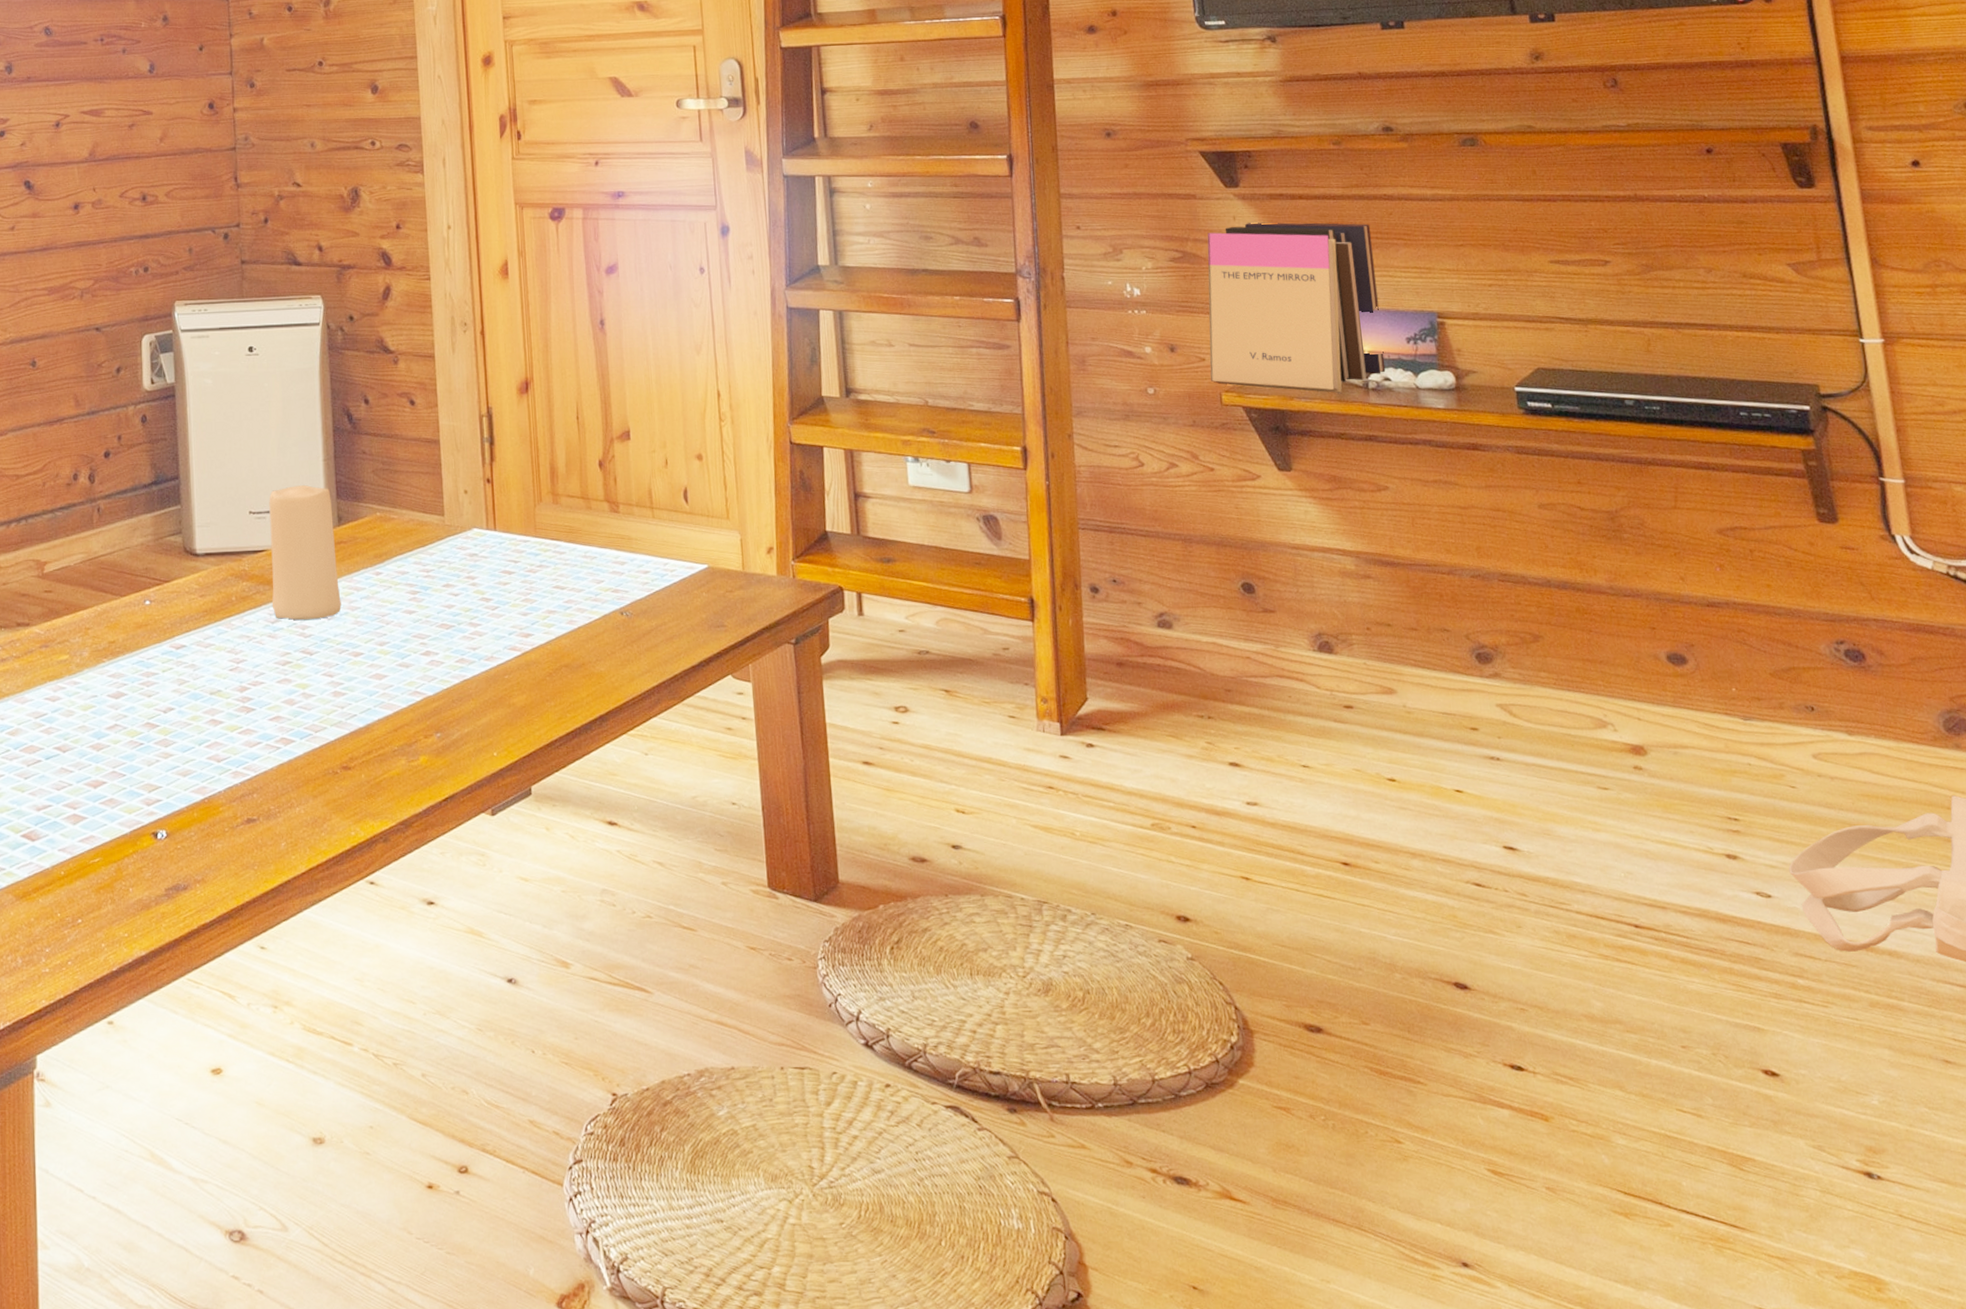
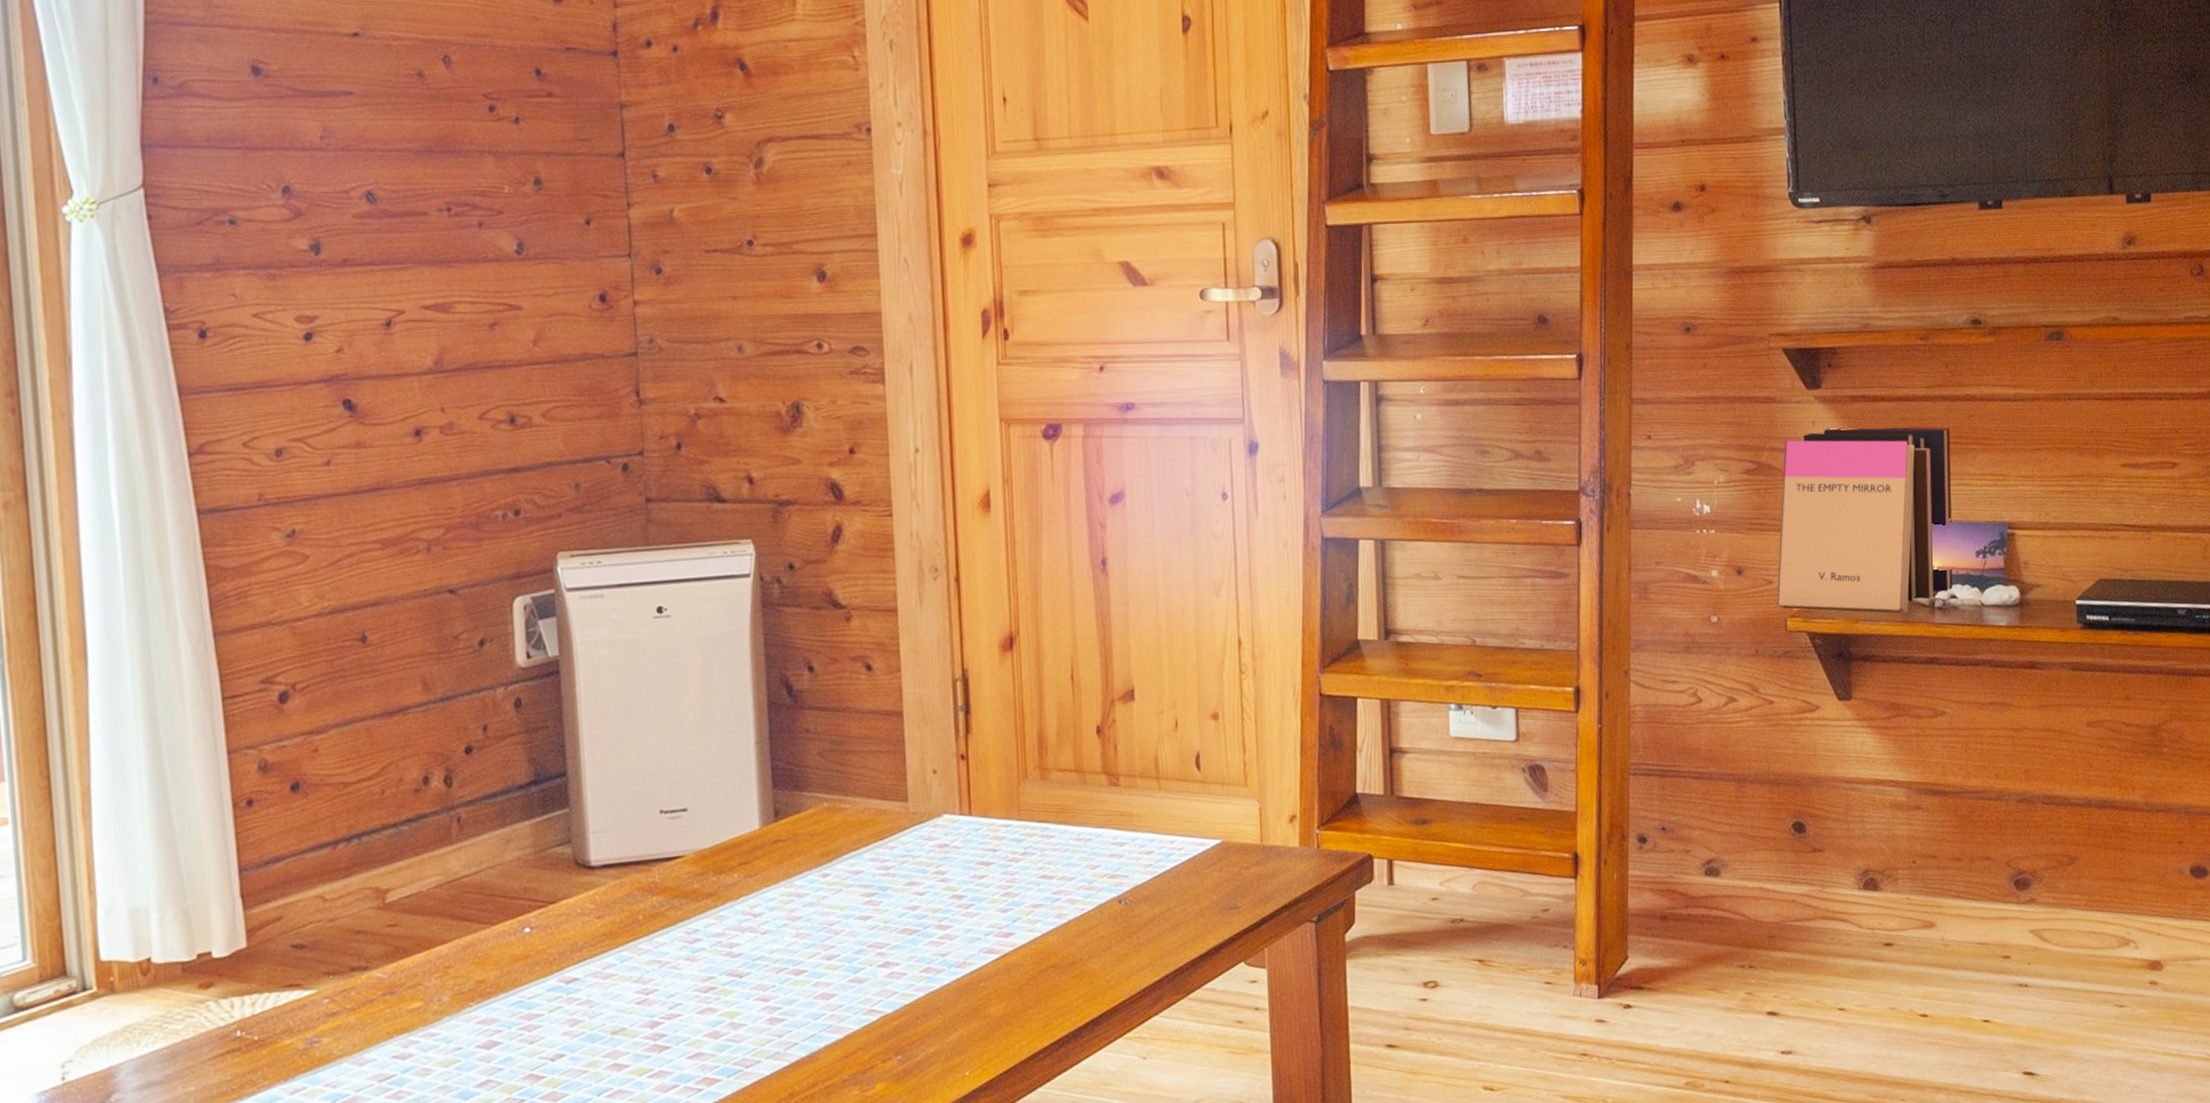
candle: present [269,484,341,621] -> none [685,773,779,938]

